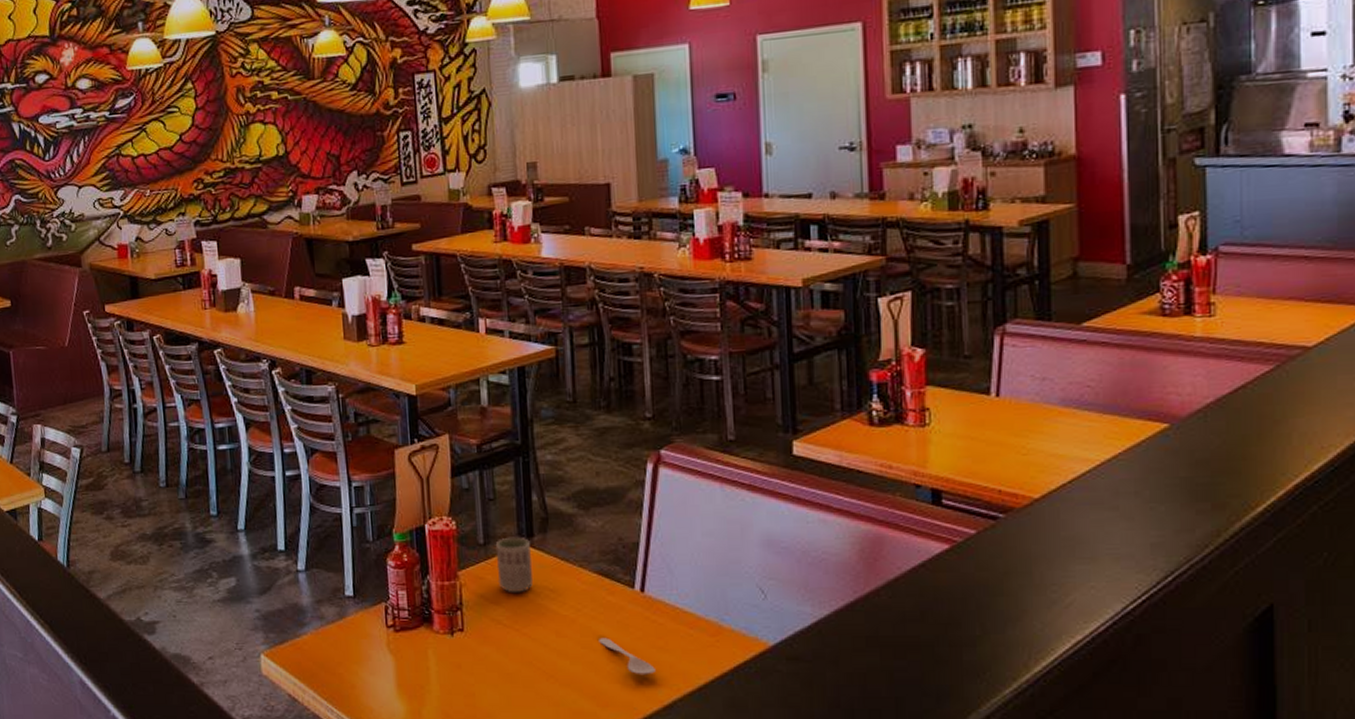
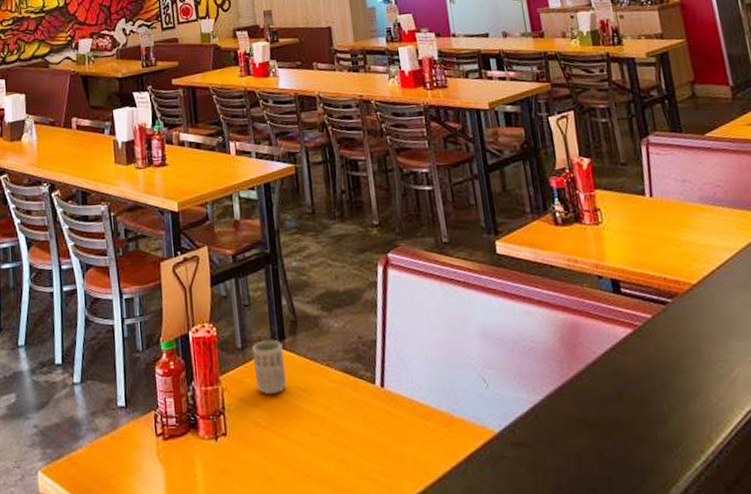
spoon: present [599,638,655,675] -> none [348,434,400,470]

